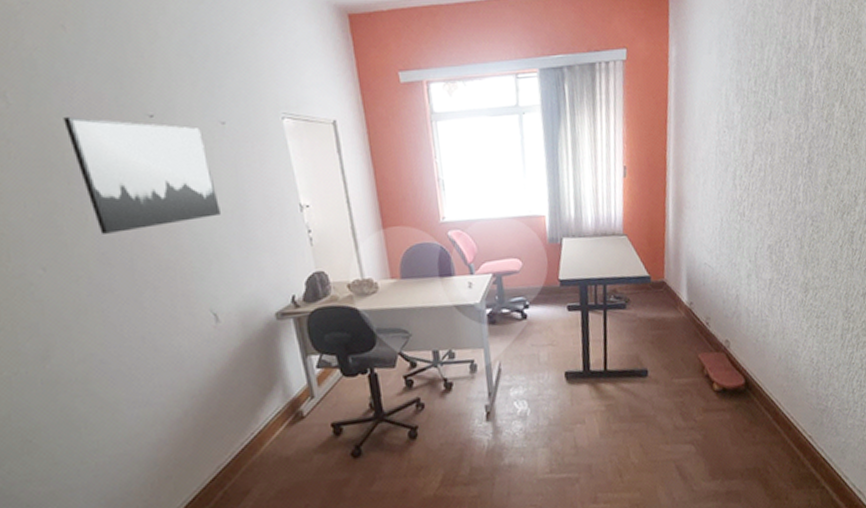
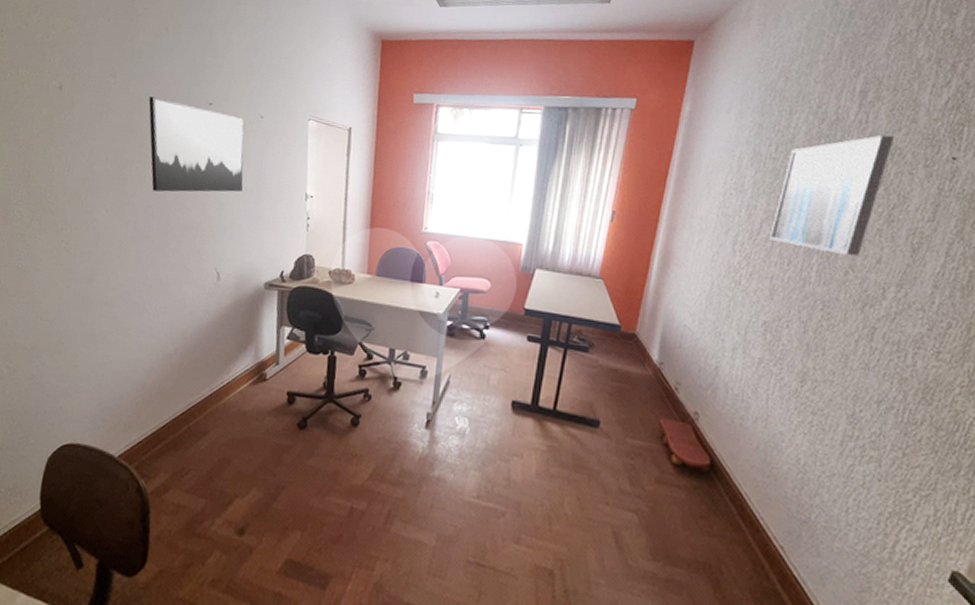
wall art: none [762,56,846,173] -> present [770,135,894,257]

